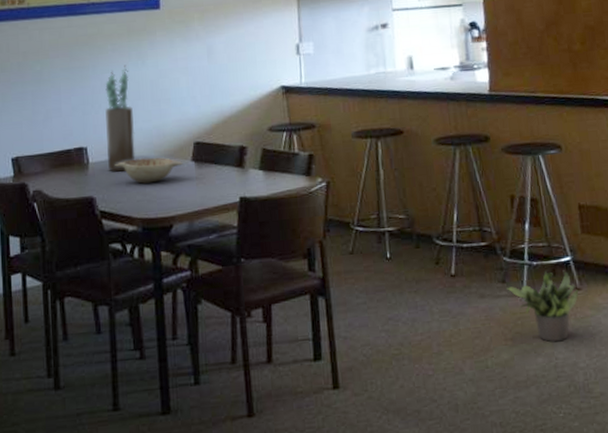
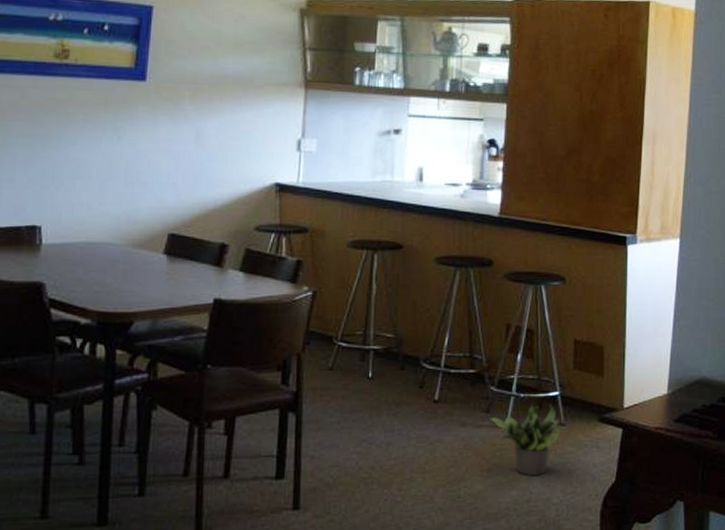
vase: present [105,65,136,173] -> none [64,139,101,259]
decorative bowl: present [115,157,183,184] -> none [72,245,153,273]

